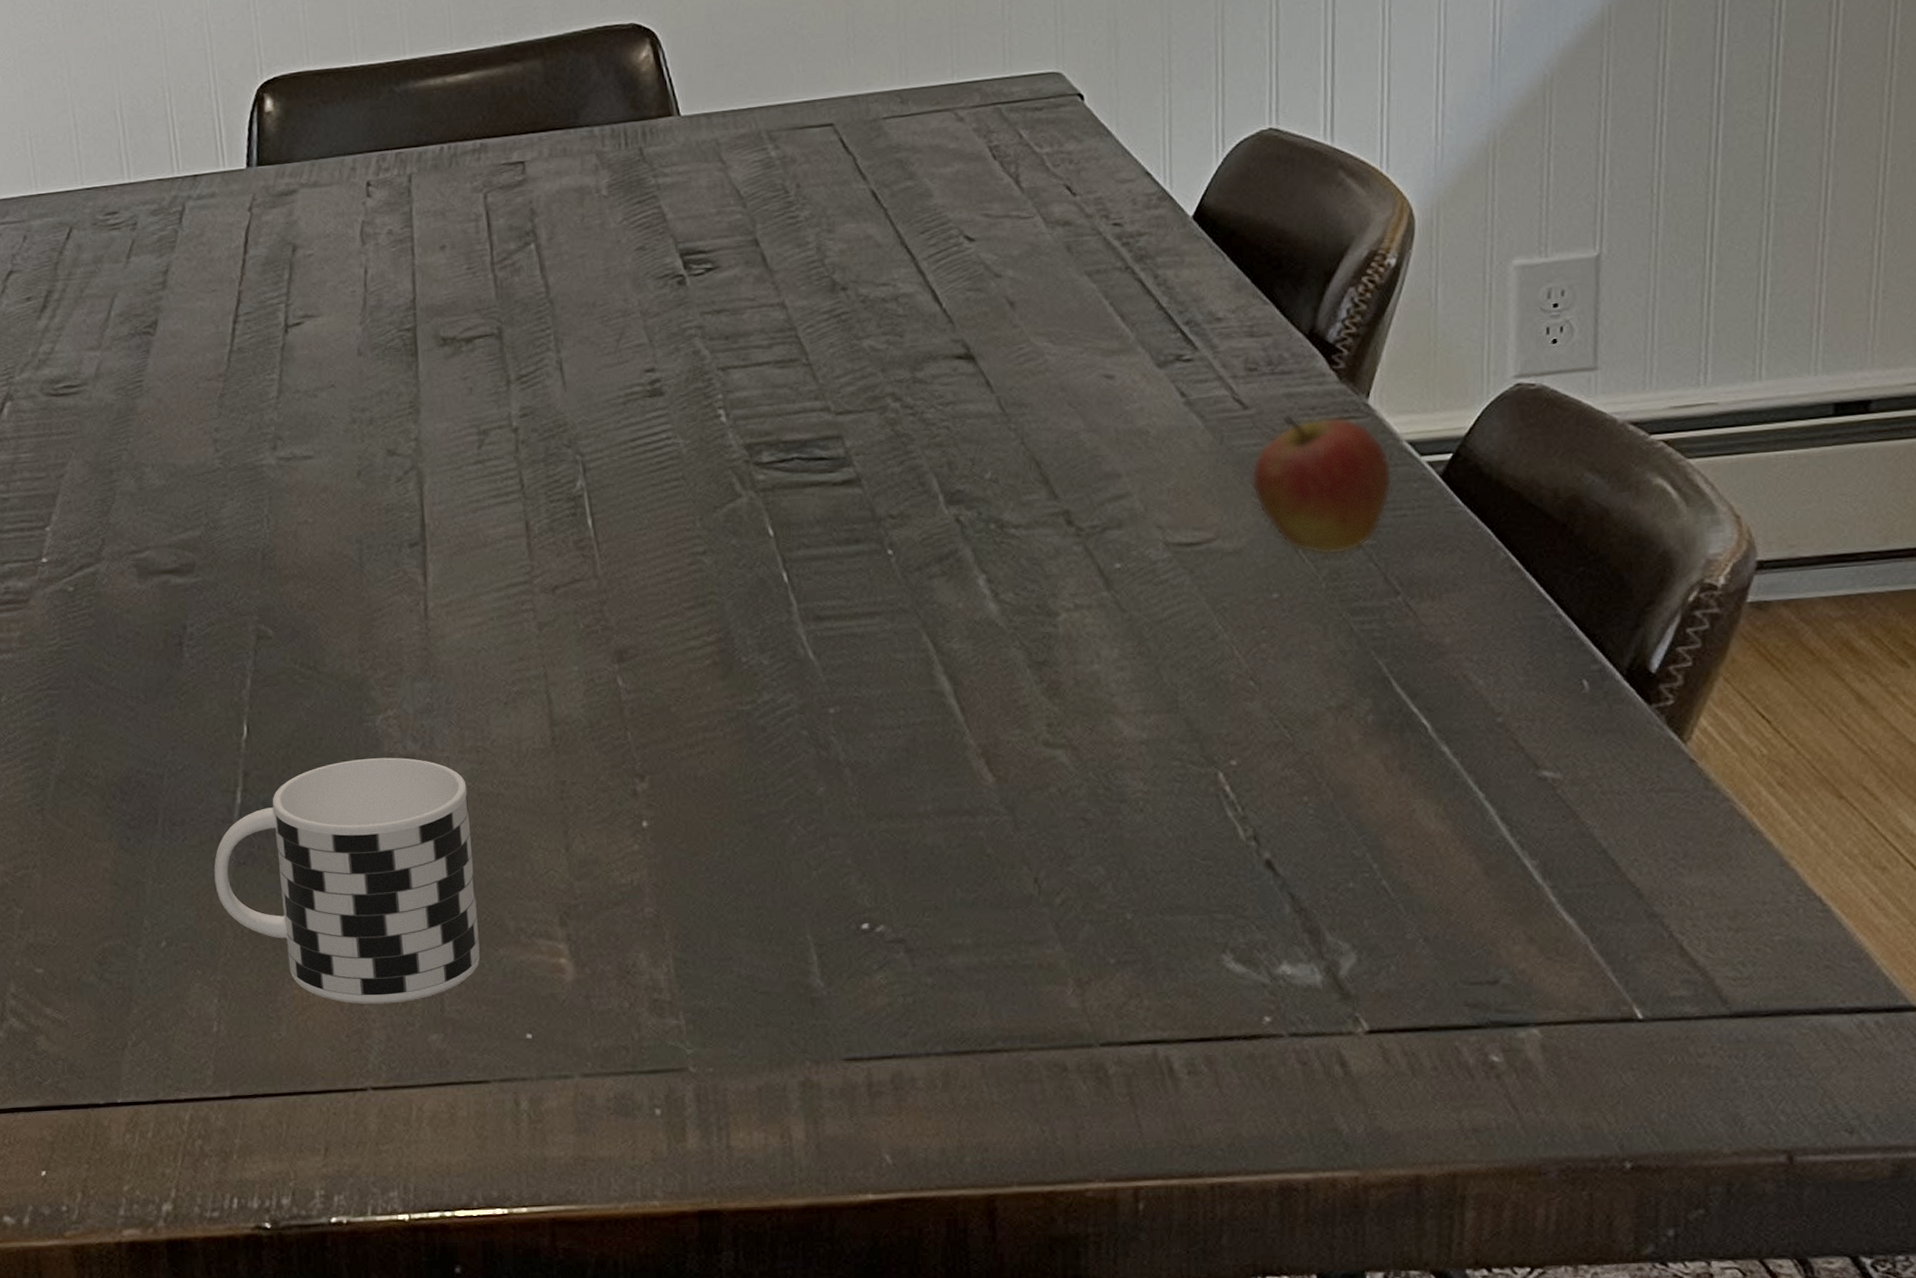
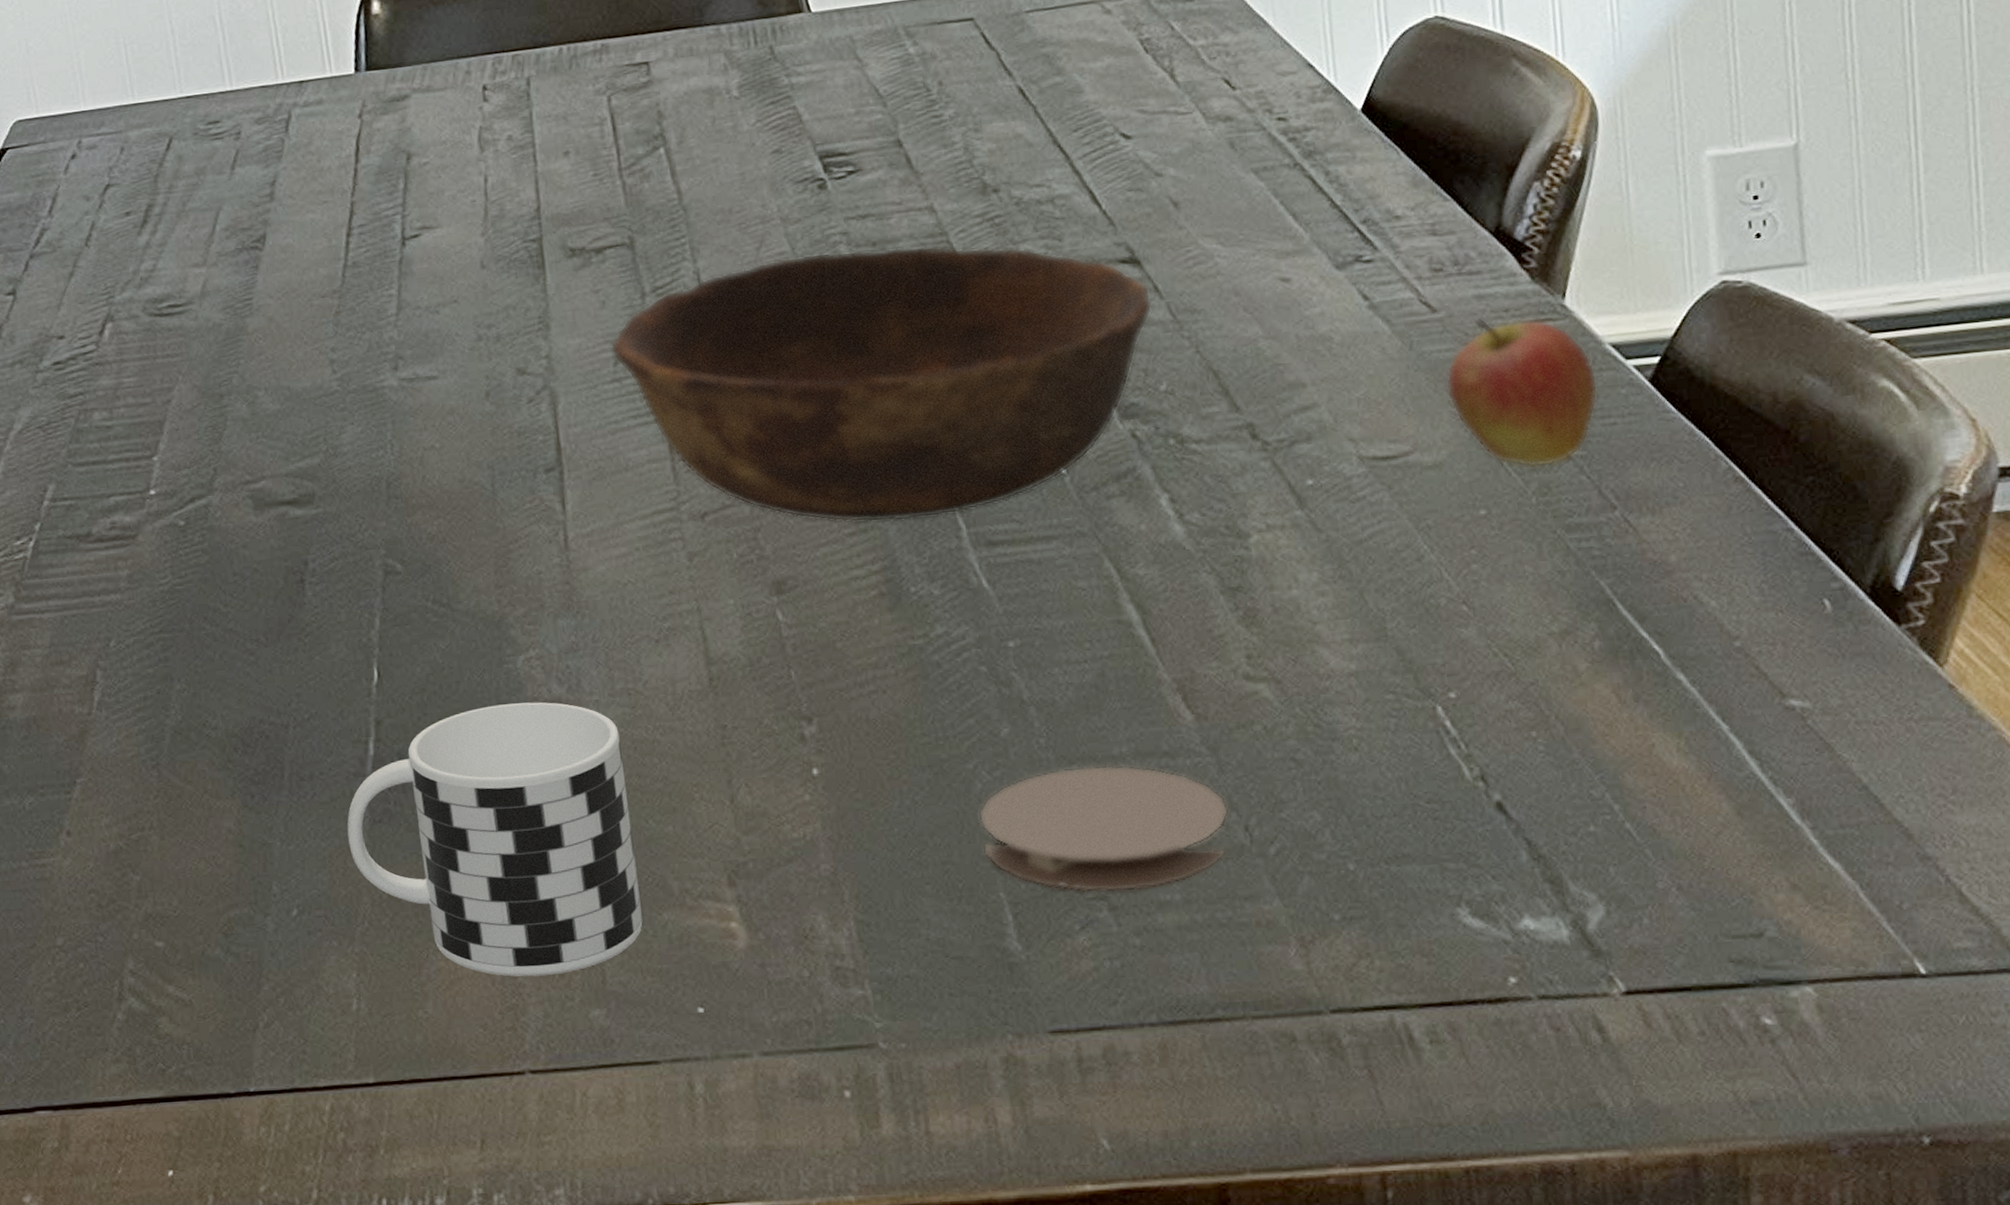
bowl: none [475,340,983,598] -> present [610,246,1153,523]
coaster: none [792,821,1021,936] -> present [978,765,1230,893]

